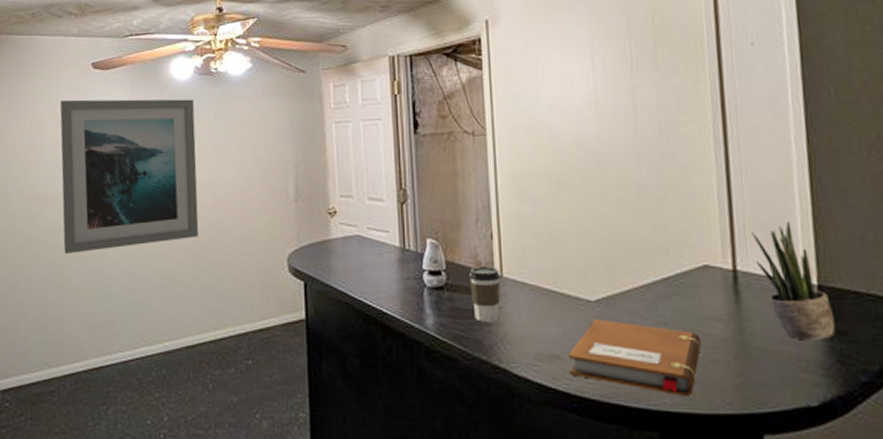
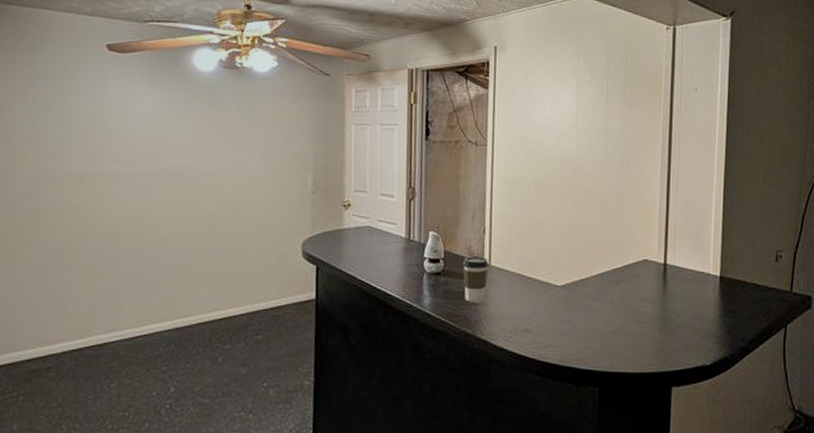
wall art: present [60,99,199,255] -> none [67,79,217,235]
notebook: present [568,318,702,397] -> none [536,299,637,360]
potted plant: present [752,222,836,339] -> none [680,228,728,316]

